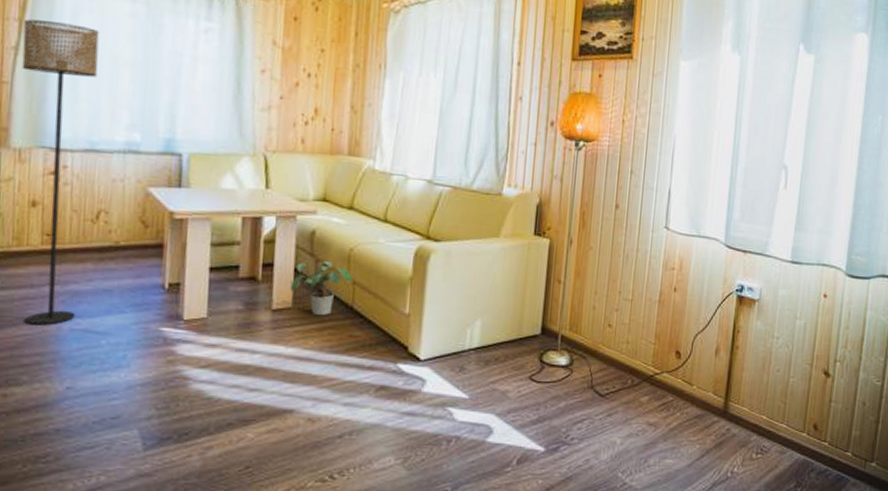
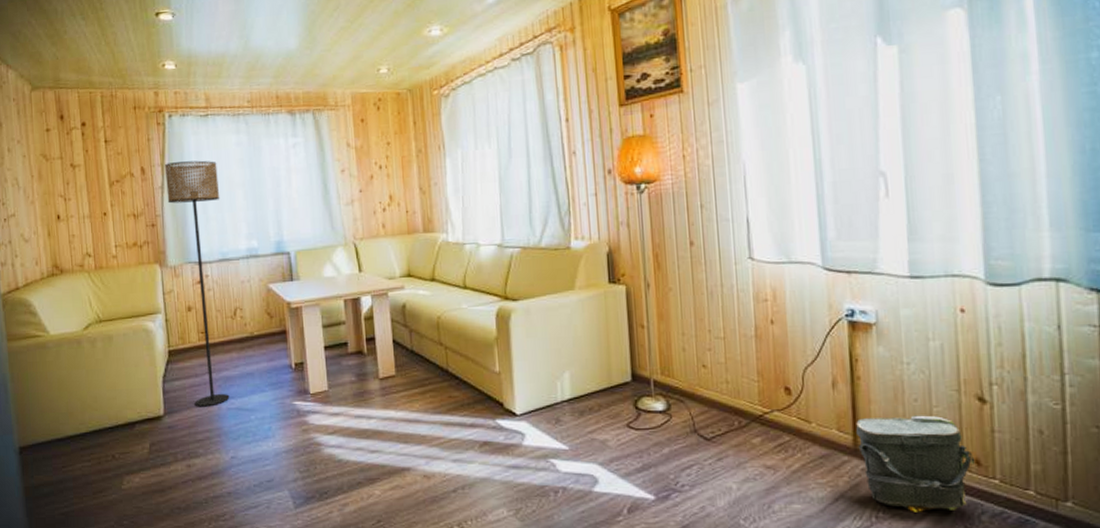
potted plant: present [289,261,353,316] -> none [391,331,444,381]
bag: none [727,384,814,469] -> present [856,415,976,512]

